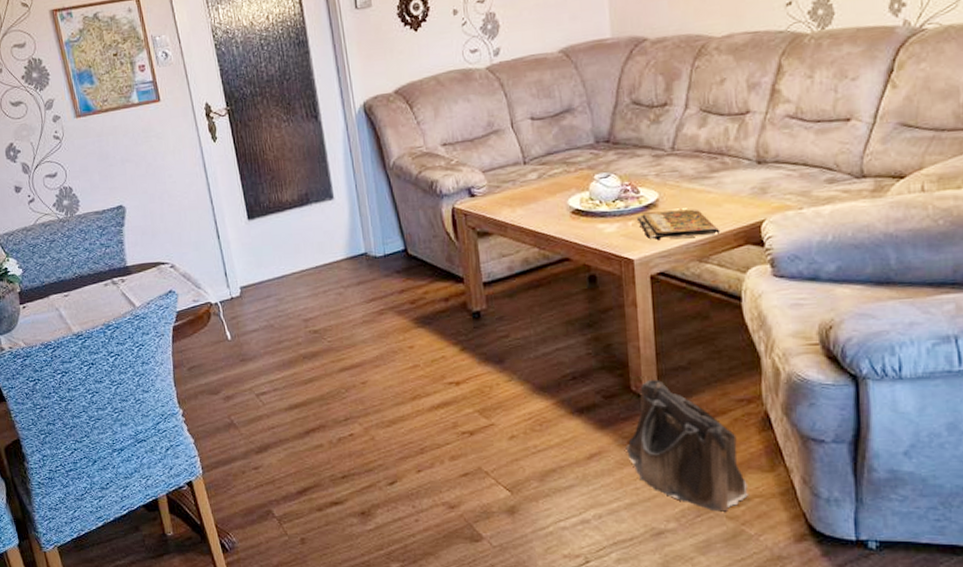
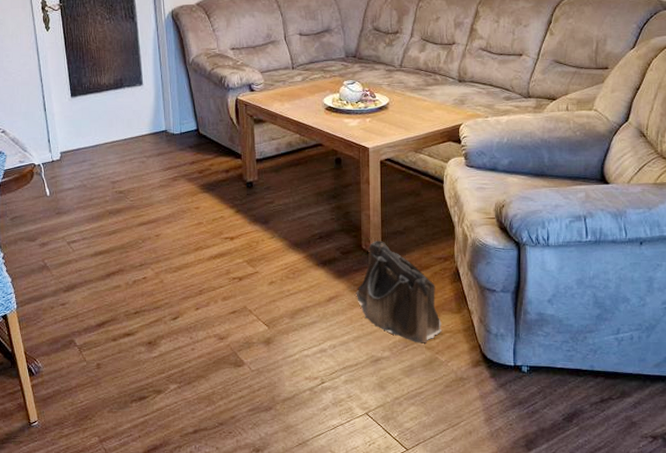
book: present [637,209,721,241] -> none [373,112,431,135]

